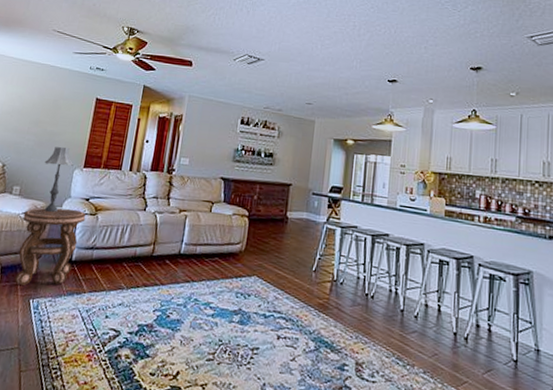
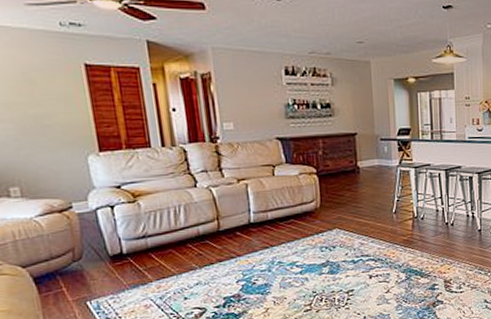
side table: present [14,208,87,285] -> none [38,200,126,291]
table lamp: present [44,147,74,212] -> none [41,132,85,209]

